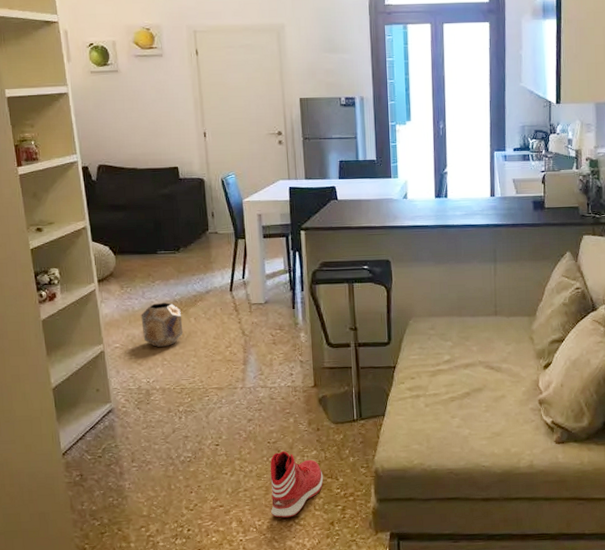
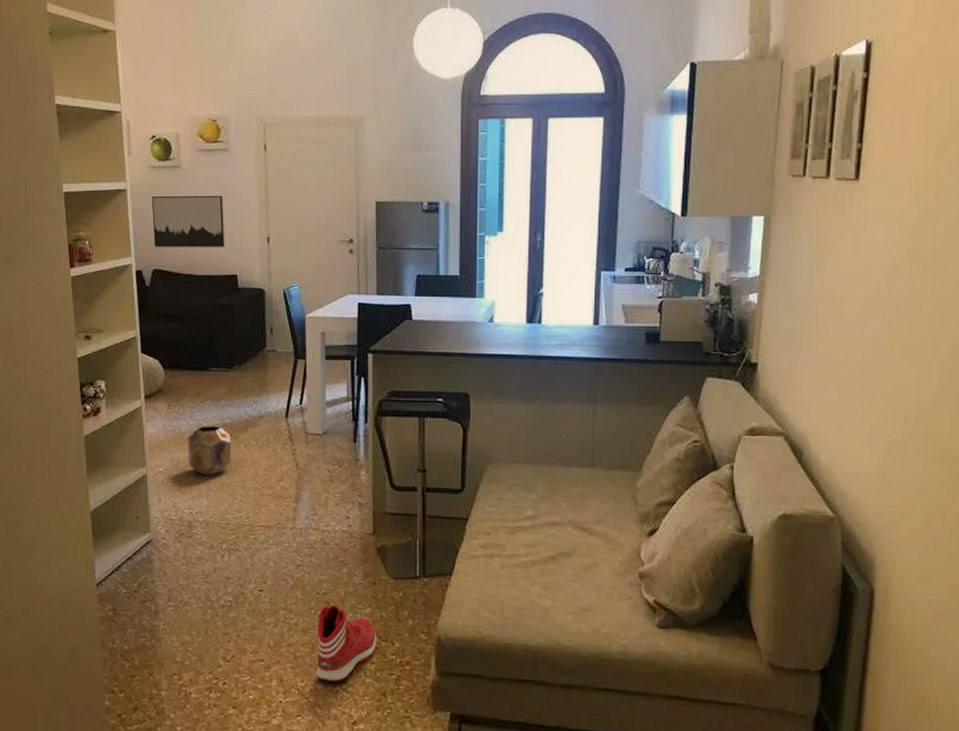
wall art: none [92,96,165,145] -> present [151,195,225,247]

